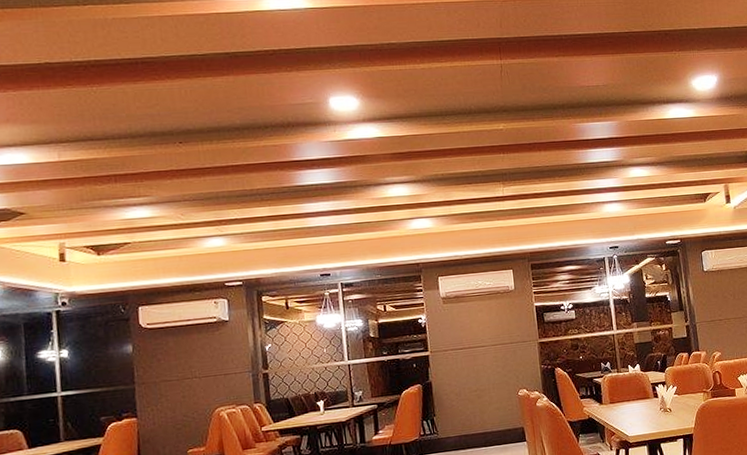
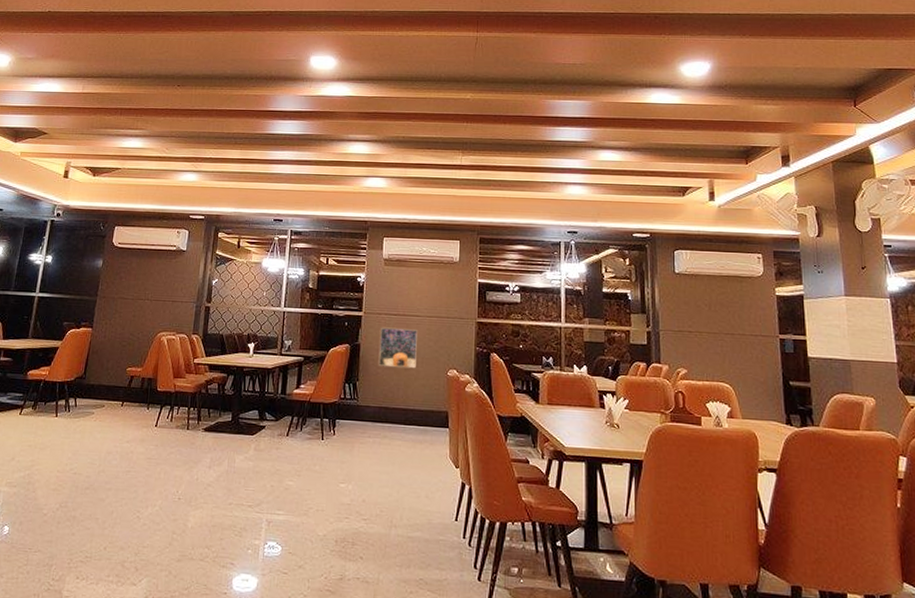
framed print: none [449,359,488,398] -> present [378,327,417,369]

